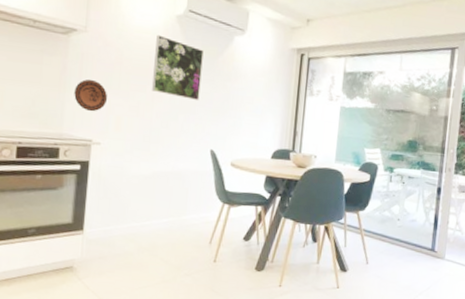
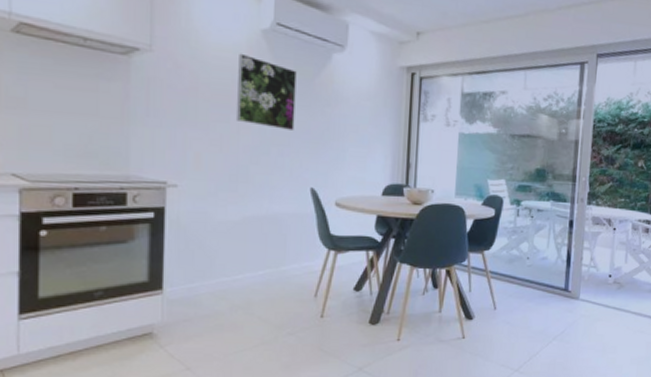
decorative plate: present [74,79,108,112] -> none [141,109,184,148]

